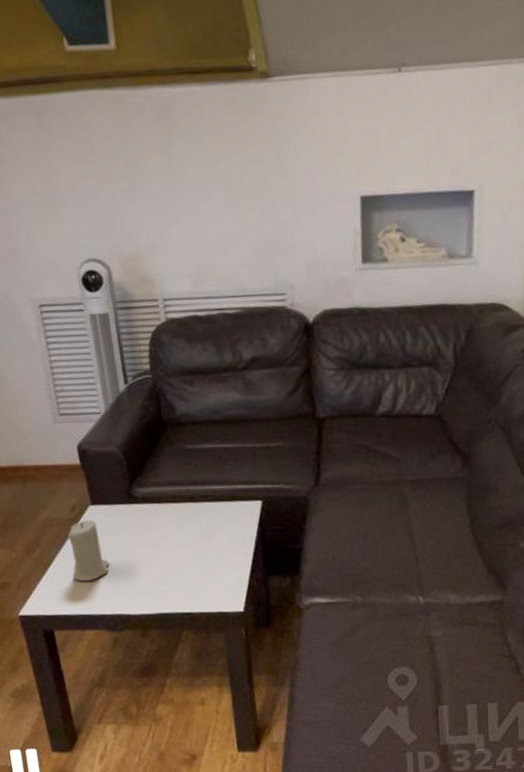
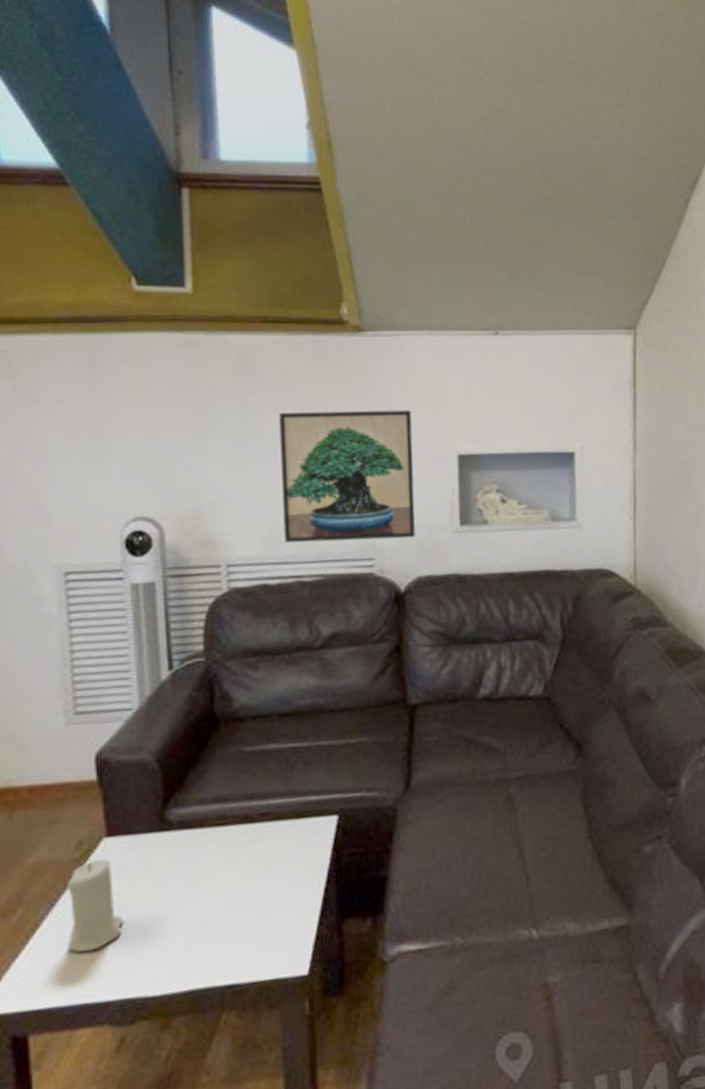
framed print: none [198,153,322,280] -> present [279,409,415,543]

